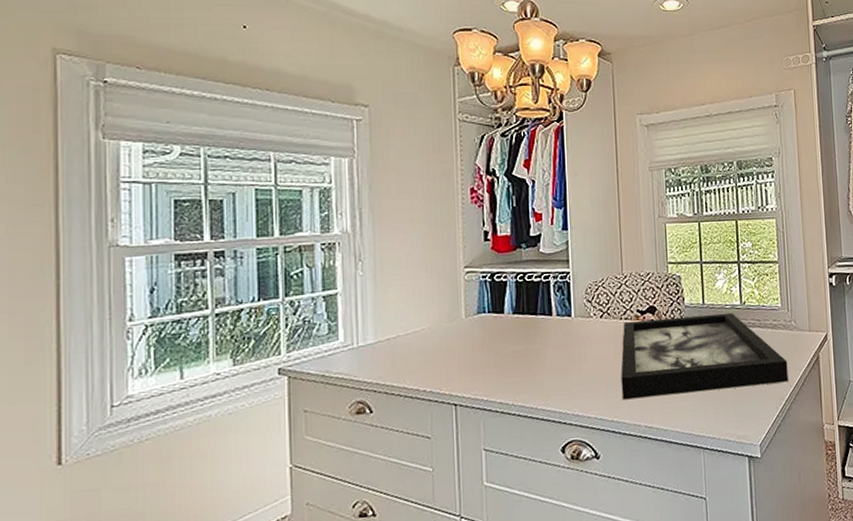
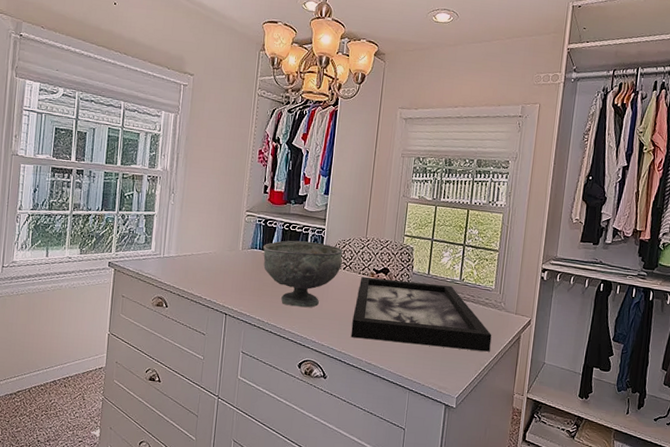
decorative bowl: none [493,290,597,377] -> present [263,240,343,308]

